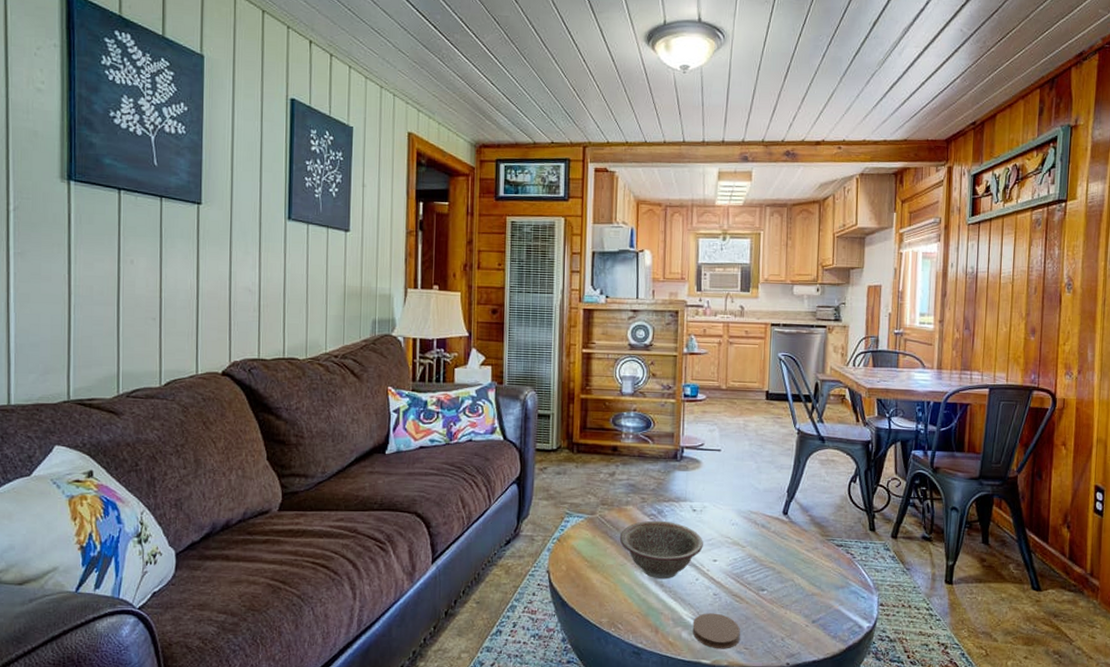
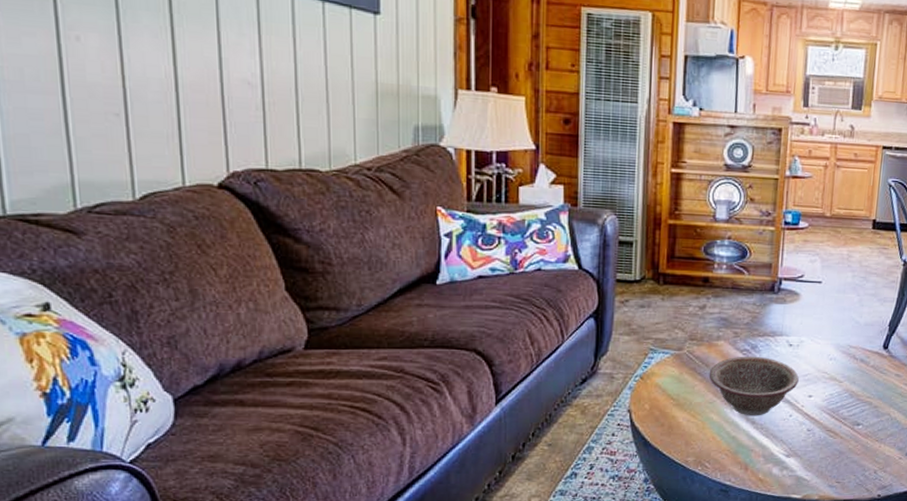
coaster: present [692,613,740,649] -> none [783,449,833,484]

